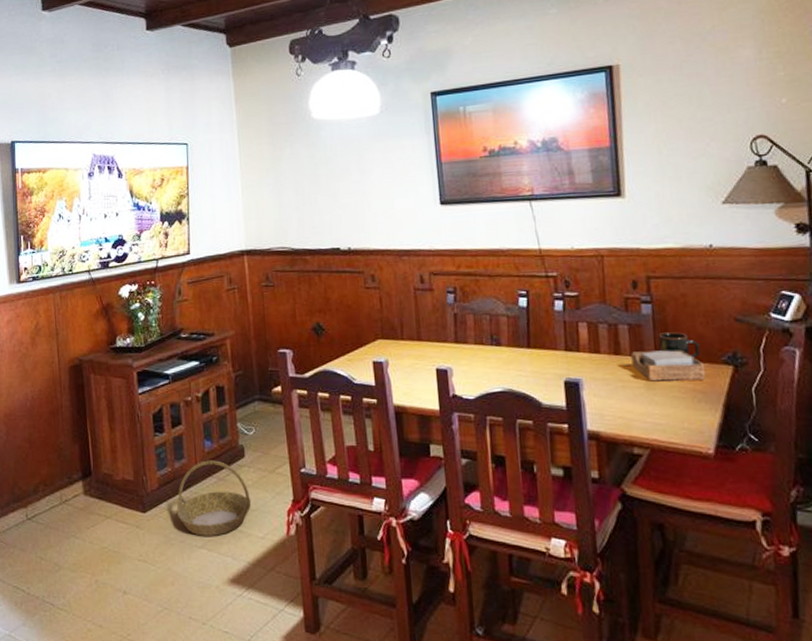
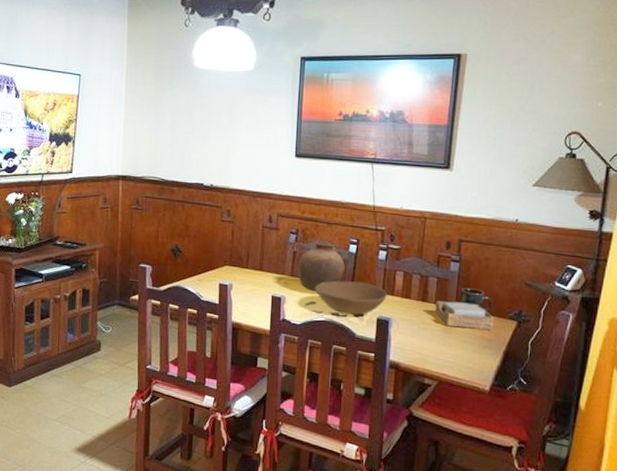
basket: present [176,460,252,536] -> none [37,350,102,413]
pottery: none [461,299,517,359] -> present [297,242,345,292]
bowl: none [484,340,572,381] -> present [314,280,387,315]

